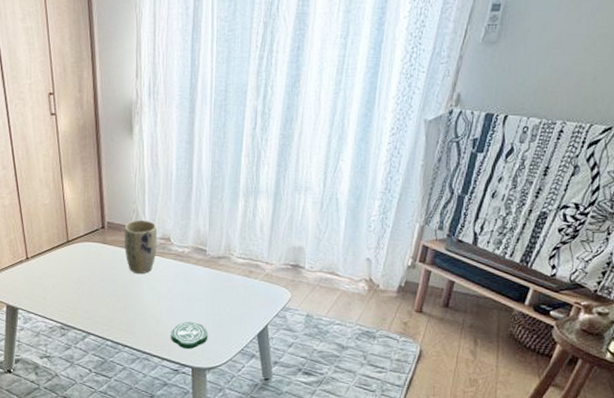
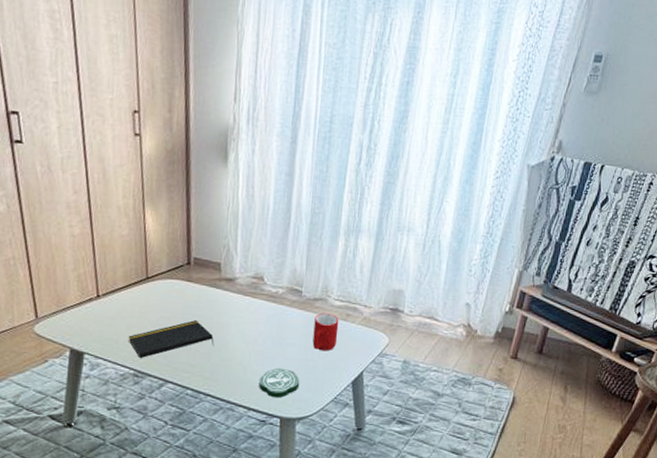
notepad: none [54,279,129,314] -> present [128,320,214,359]
plant pot: present [124,219,158,275] -> none [211,256,250,316]
cup: none [218,270,243,306] -> present [312,312,339,351]

